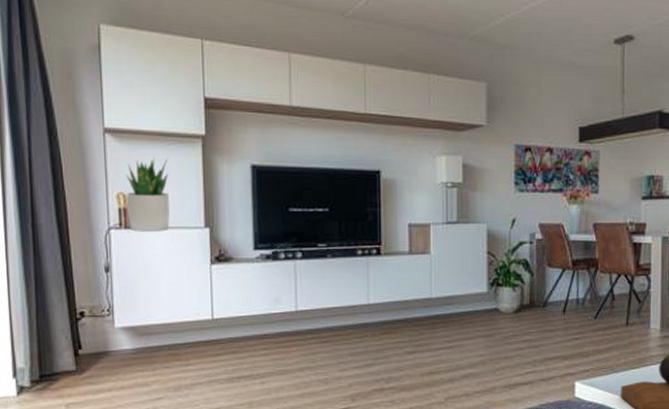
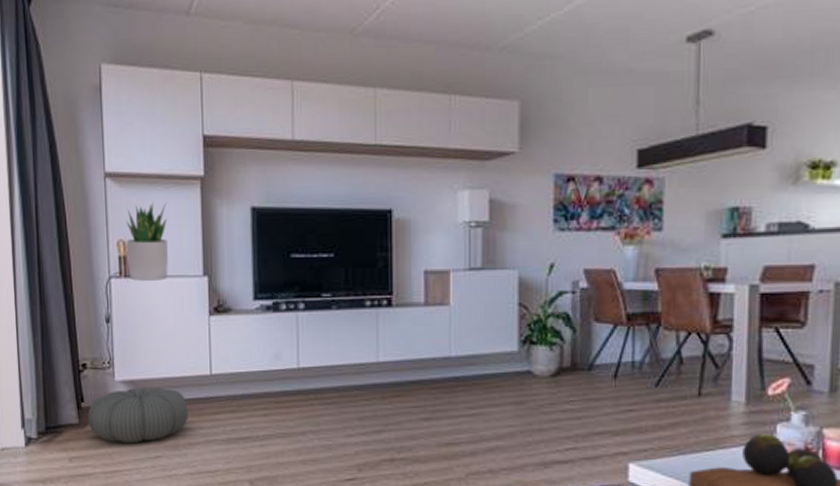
pouf: none [86,332,190,387] -> present [88,387,189,444]

